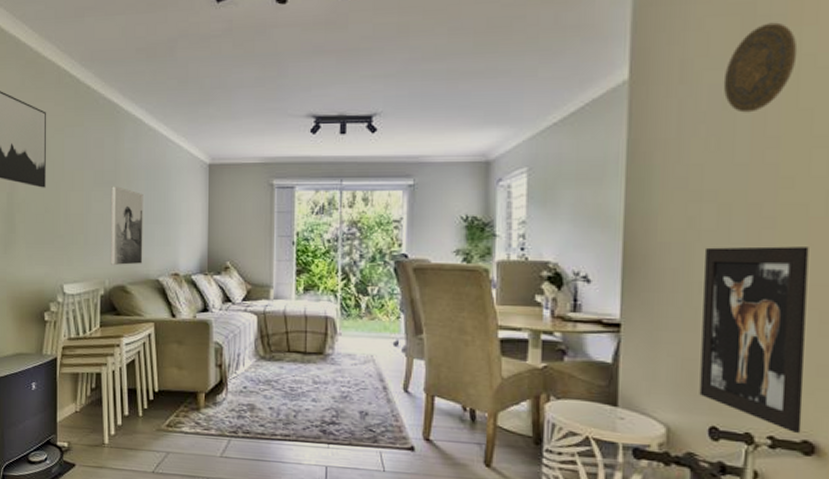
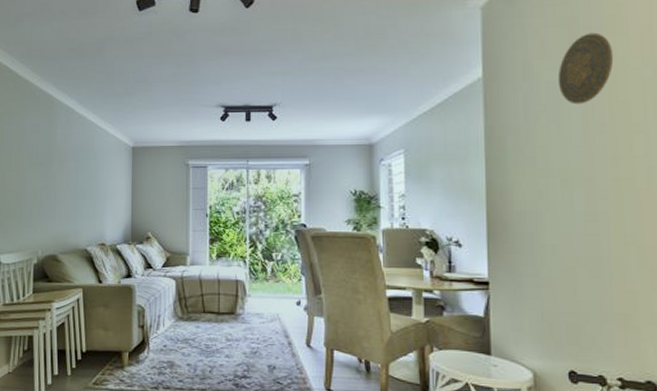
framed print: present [110,186,144,266] -> none [43,166,74,237]
wall art: present [699,246,809,434] -> none [554,214,645,376]

